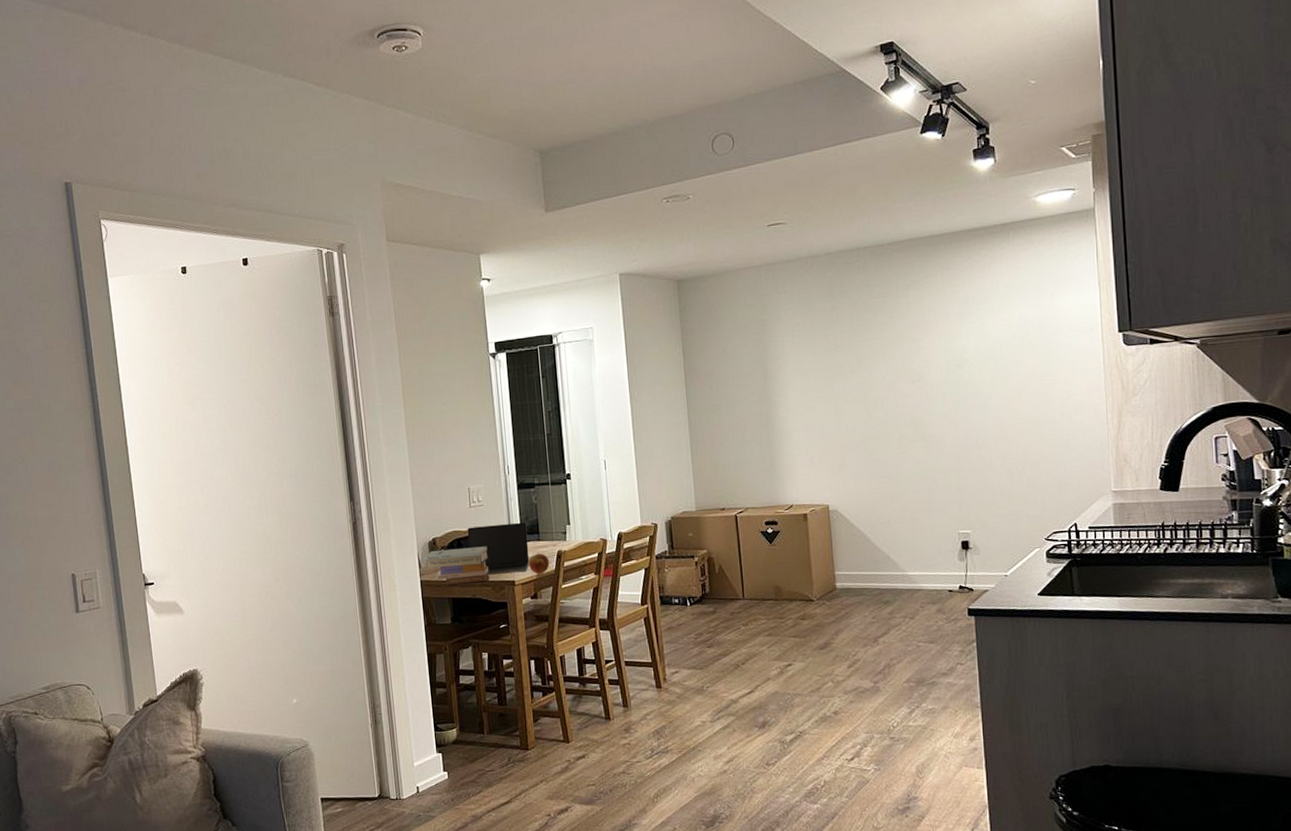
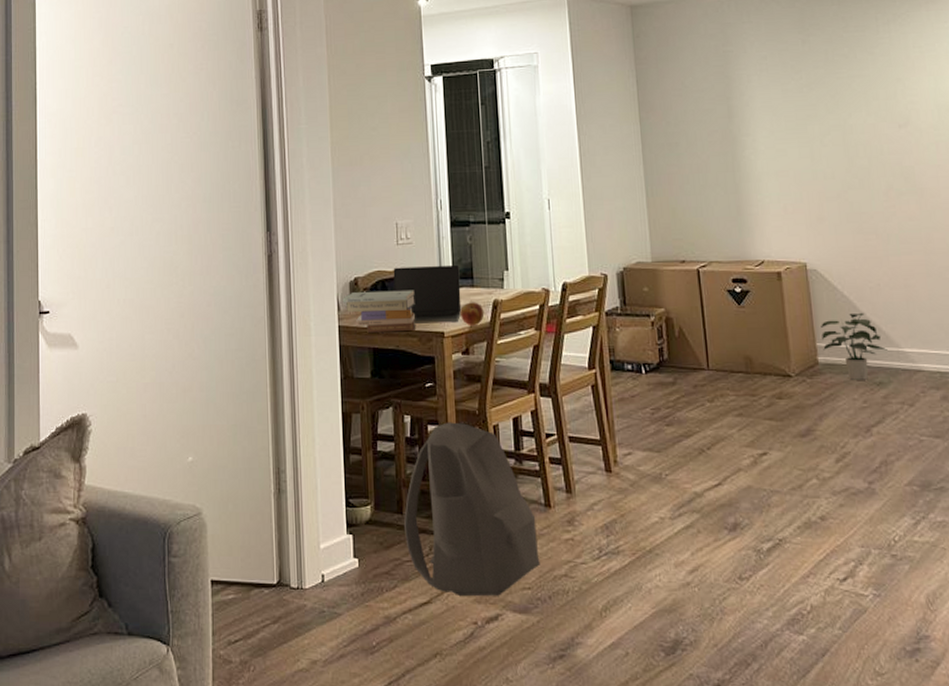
backpack: none [485,655,602,795] -> present [403,422,540,596]
potted plant: none [839,544,894,601] -> present [821,312,887,380]

